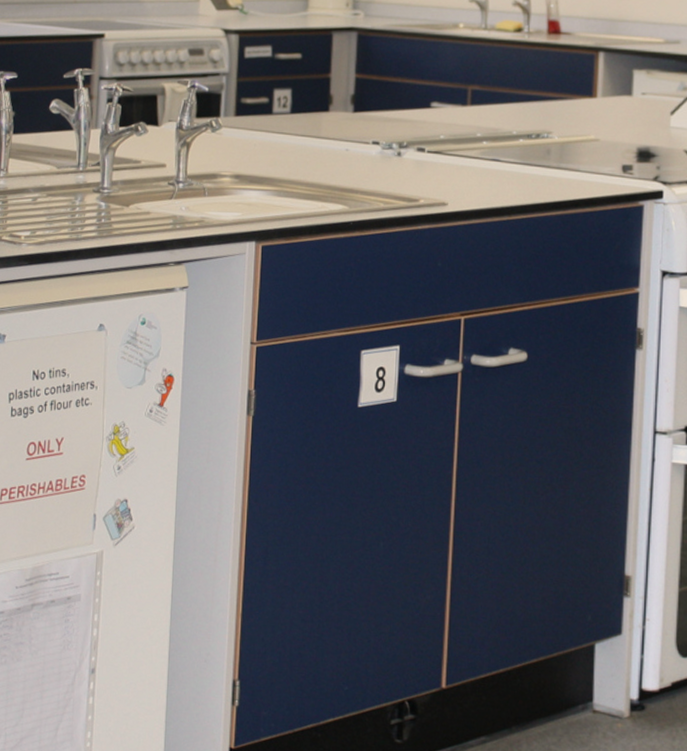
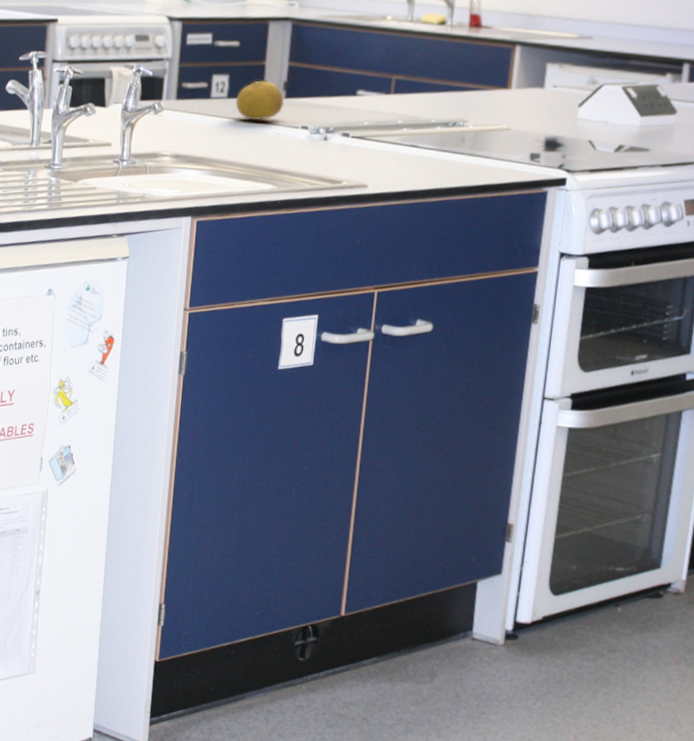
fruit: none [299,94,353,136] -> present [235,80,285,120]

